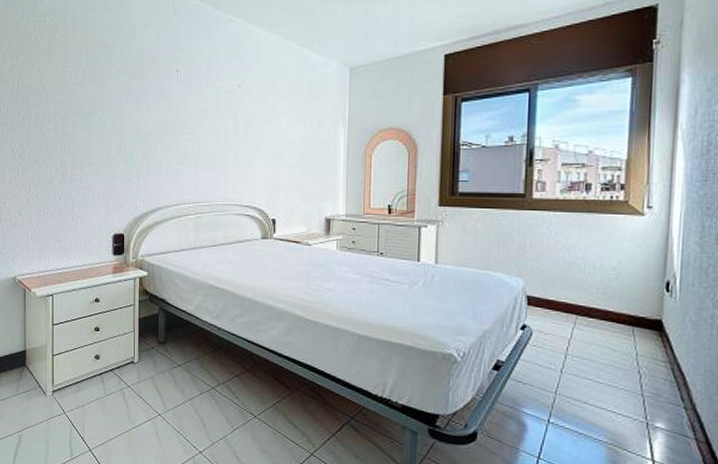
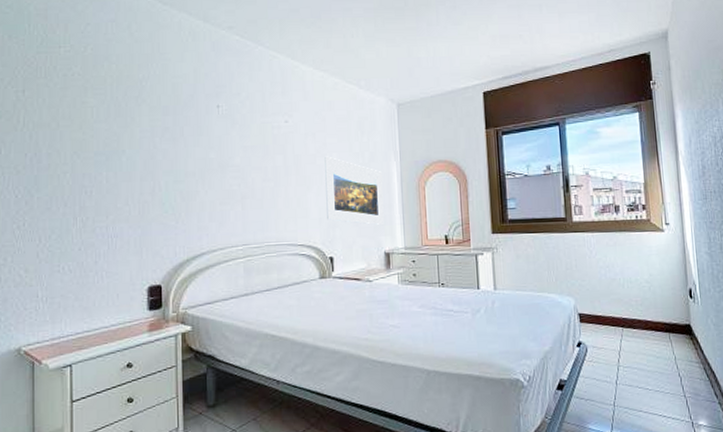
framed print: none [272,120,329,190] -> present [325,156,384,225]

